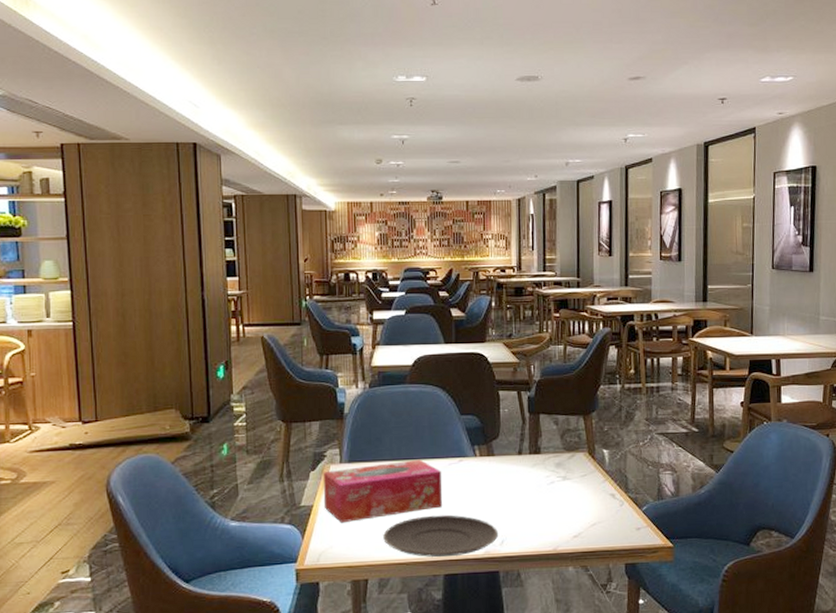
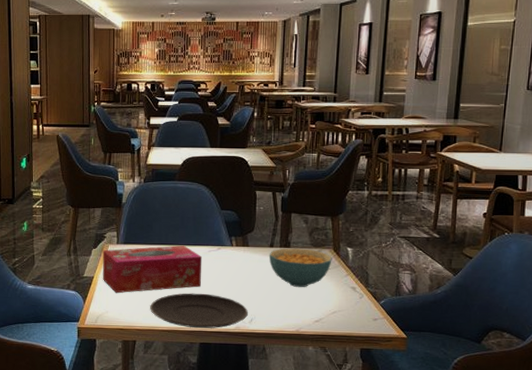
cereal bowl: none [517,454,588,500] -> present [268,248,332,288]

